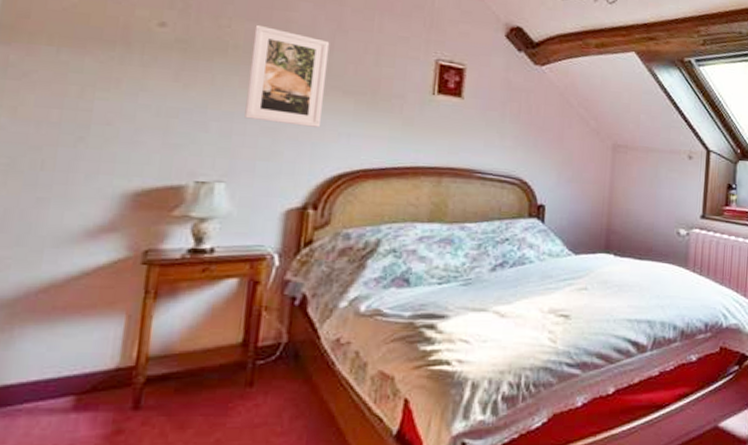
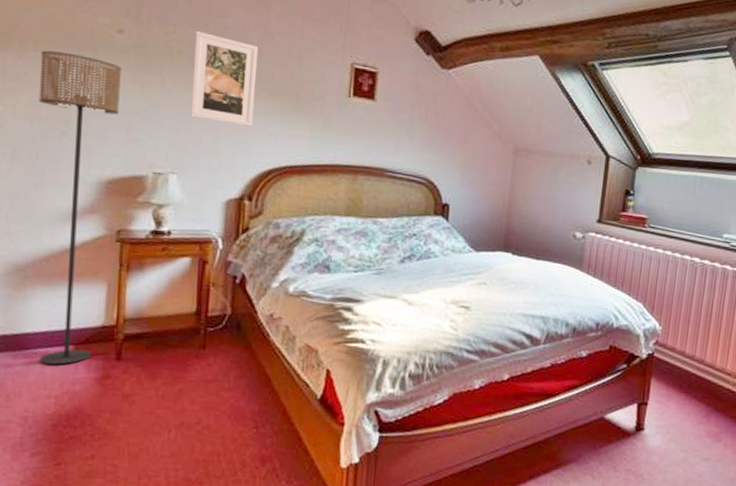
floor lamp: none [25,44,161,423] -> present [38,50,121,365]

